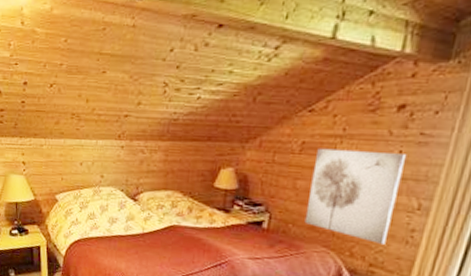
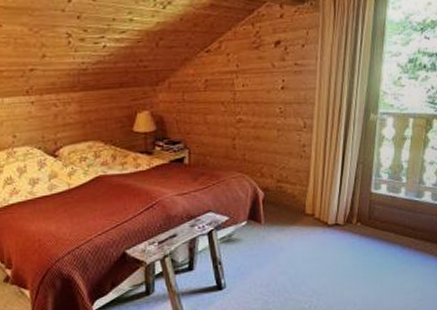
wall art: present [304,148,407,244] -> none [218,82,289,162]

